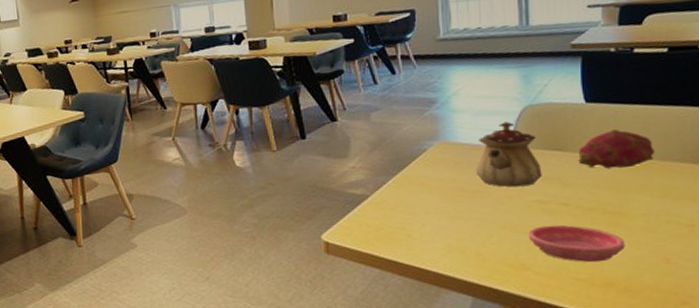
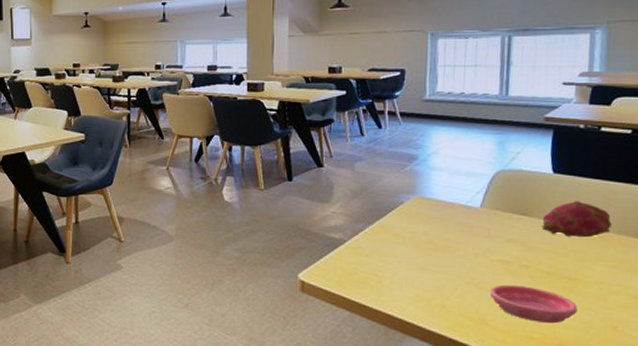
teapot: present [476,121,542,188] -> none [448,183,508,246]

